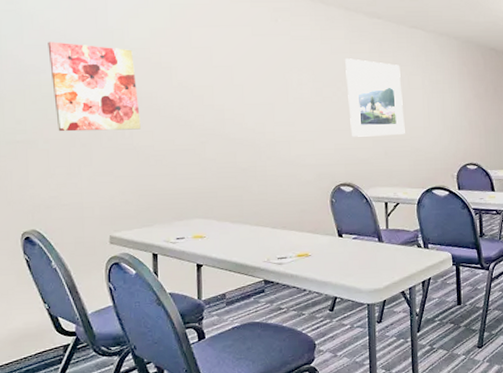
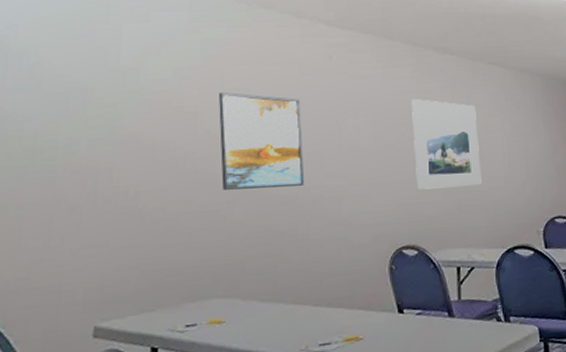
wall art: present [48,41,141,132] -> none [37,84,151,194]
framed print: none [188,50,260,133] -> present [219,92,305,190]

